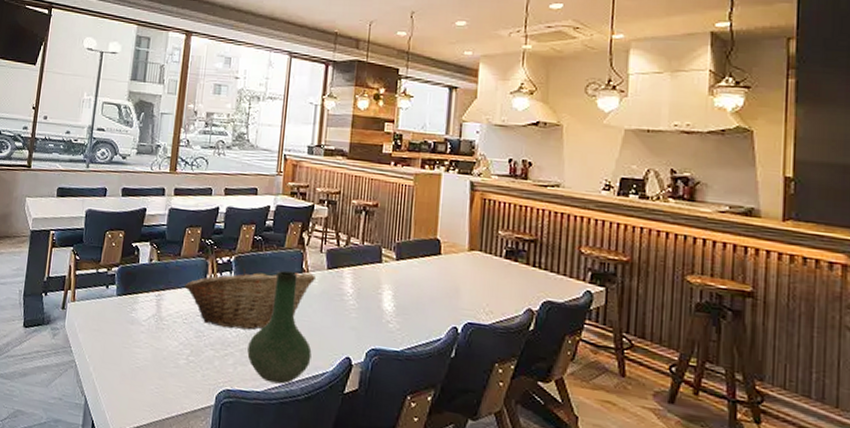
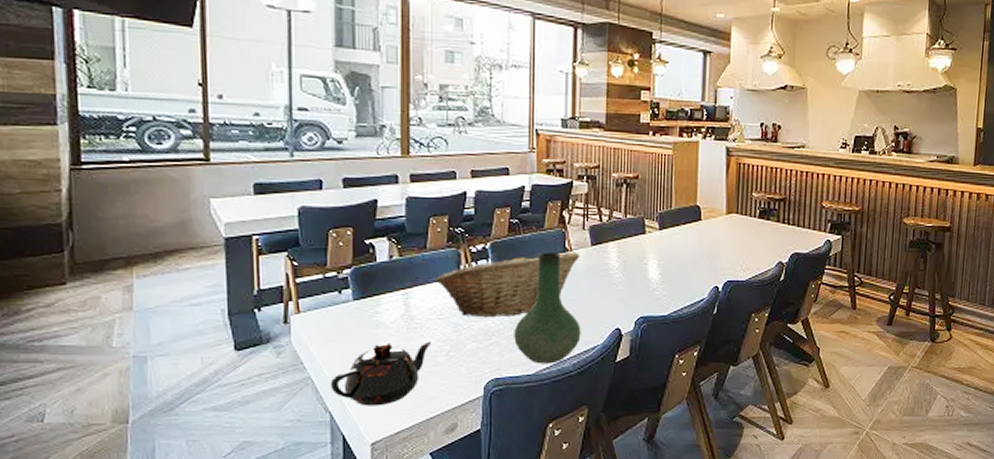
teapot: none [88,337,176,399] -> present [330,341,432,406]

